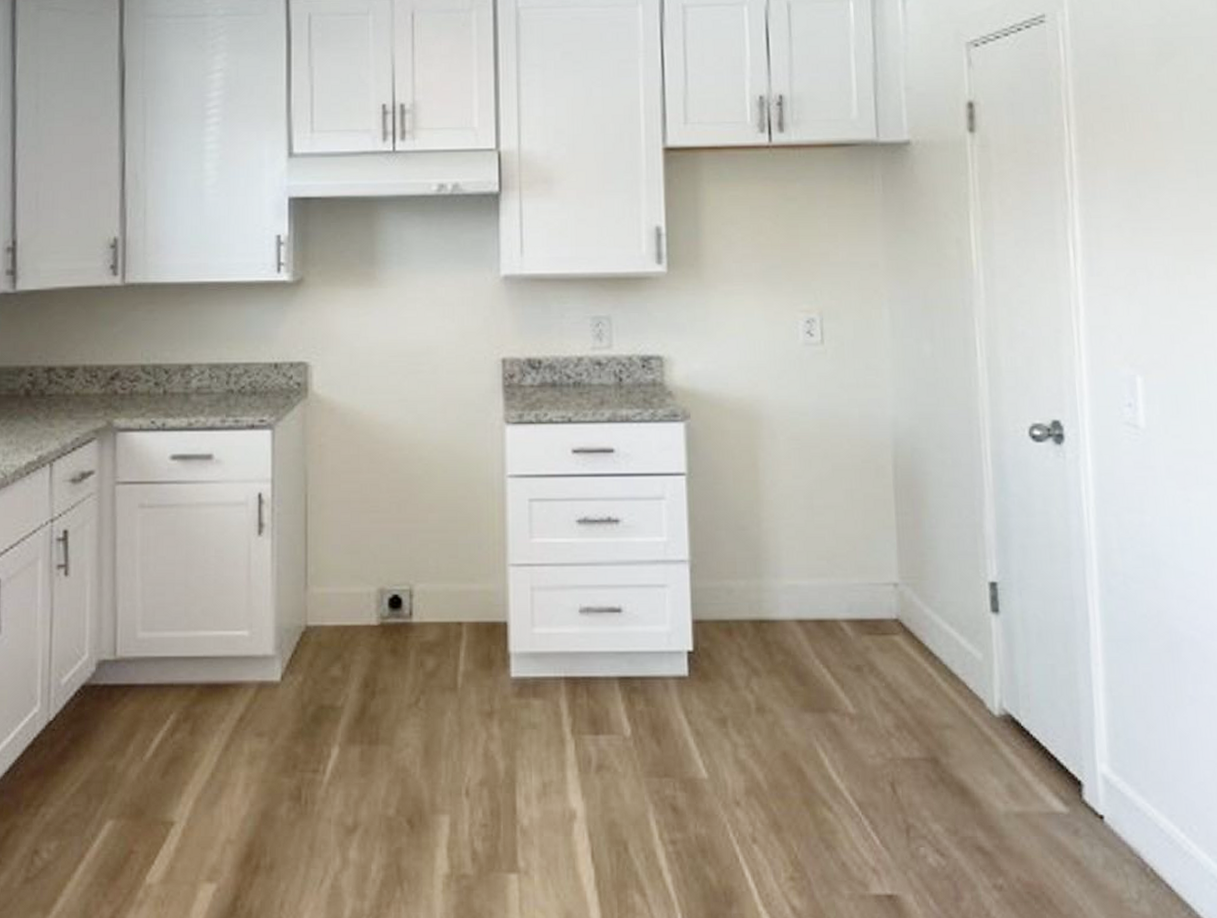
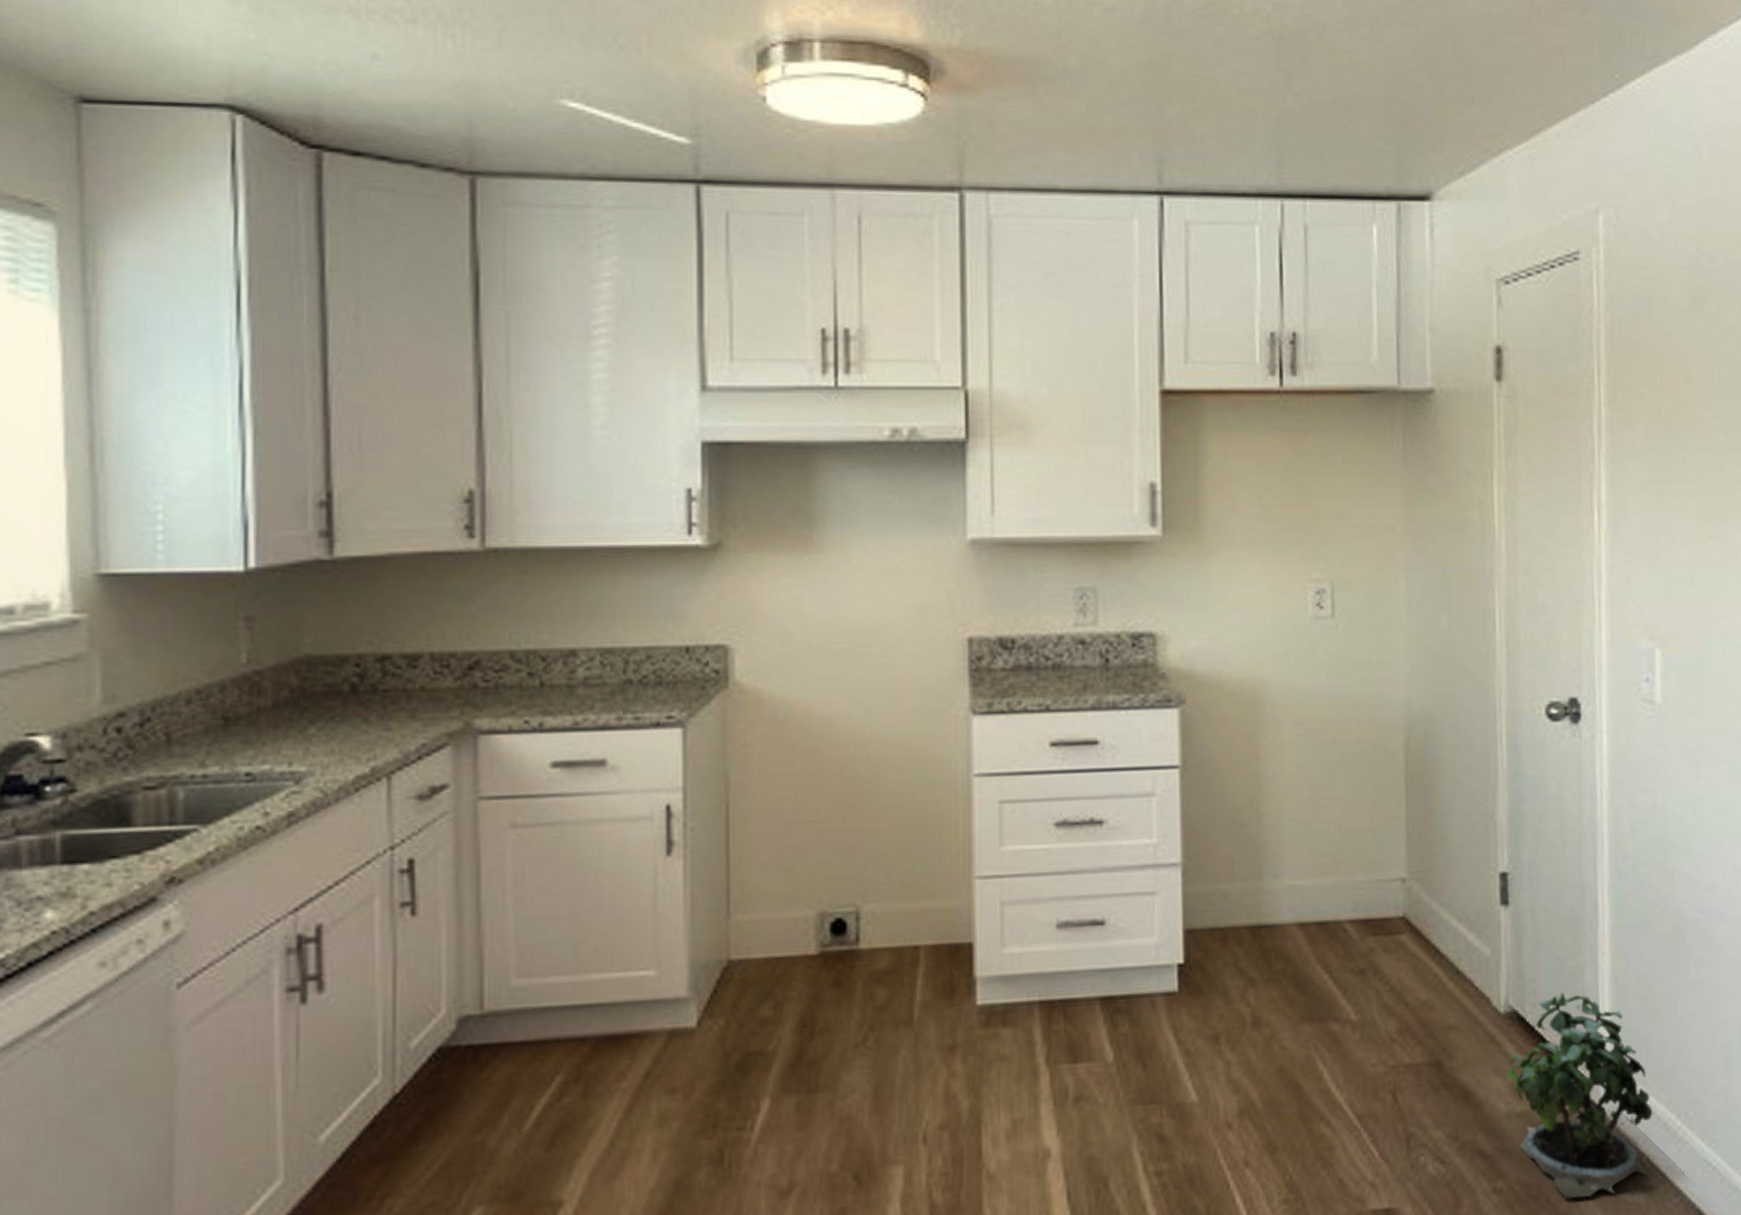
potted plant: none [1004,700,1155,903] -> present [1508,992,1653,1199]

